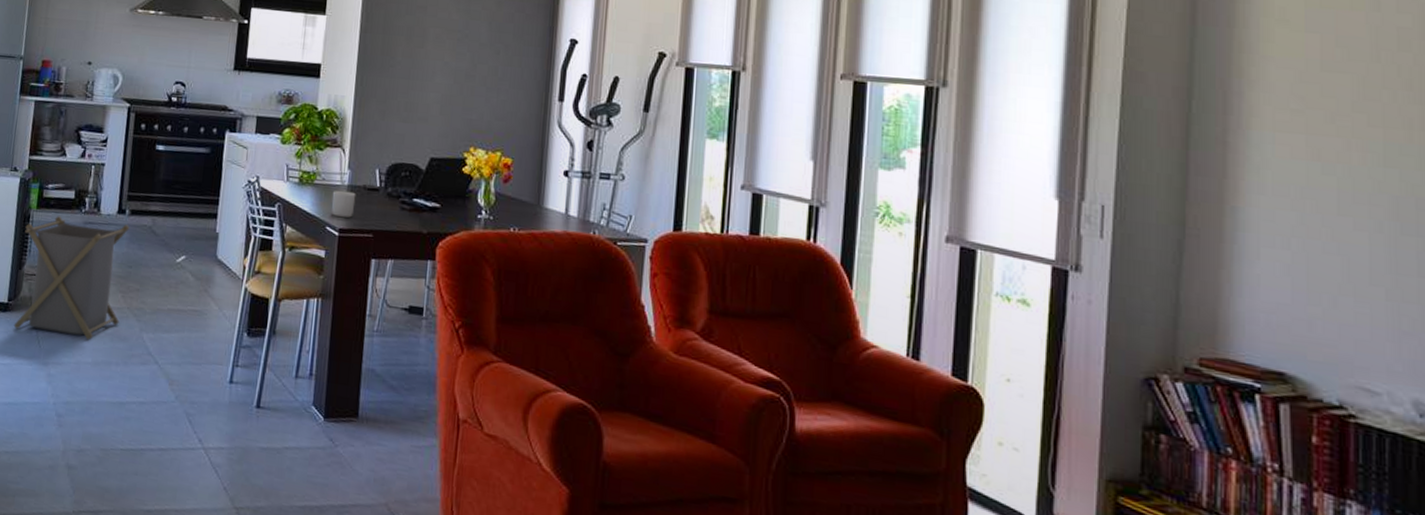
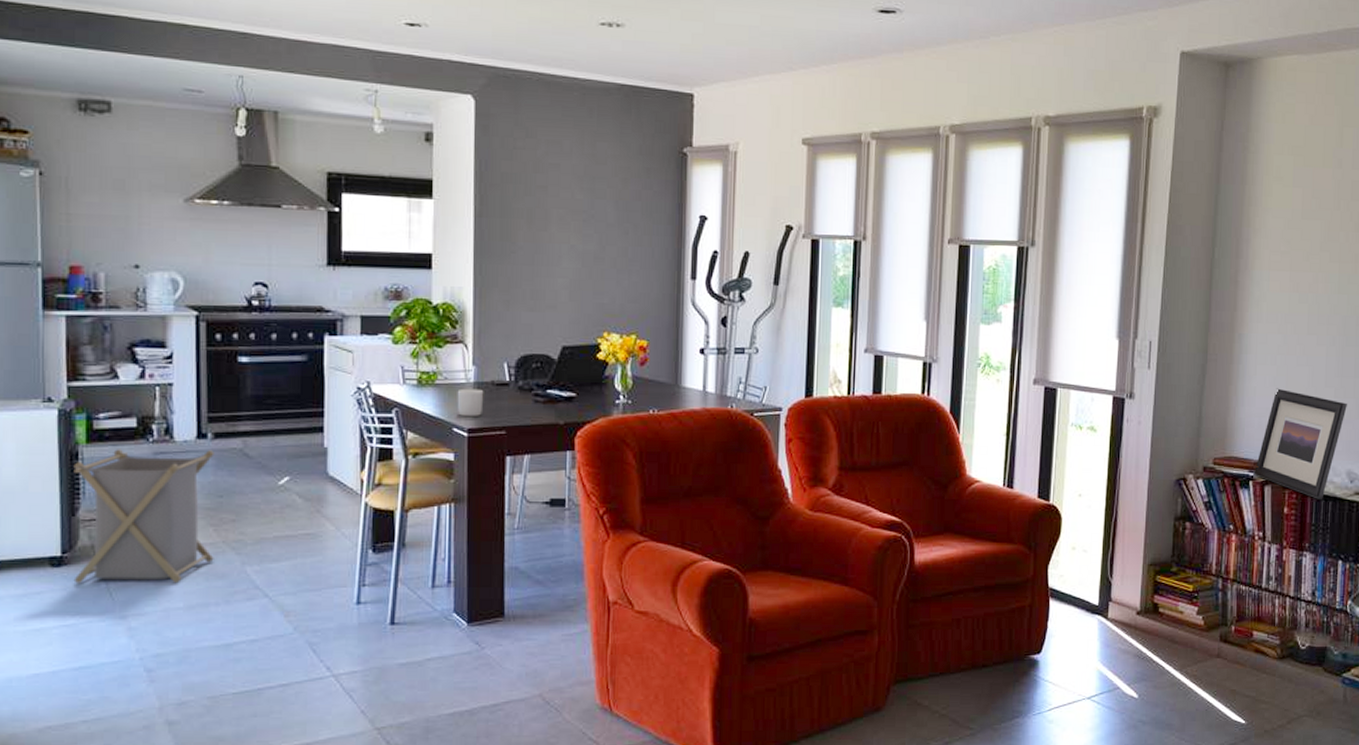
picture frame: none [1263,279,1408,434] -> present [1254,388,1347,499]

